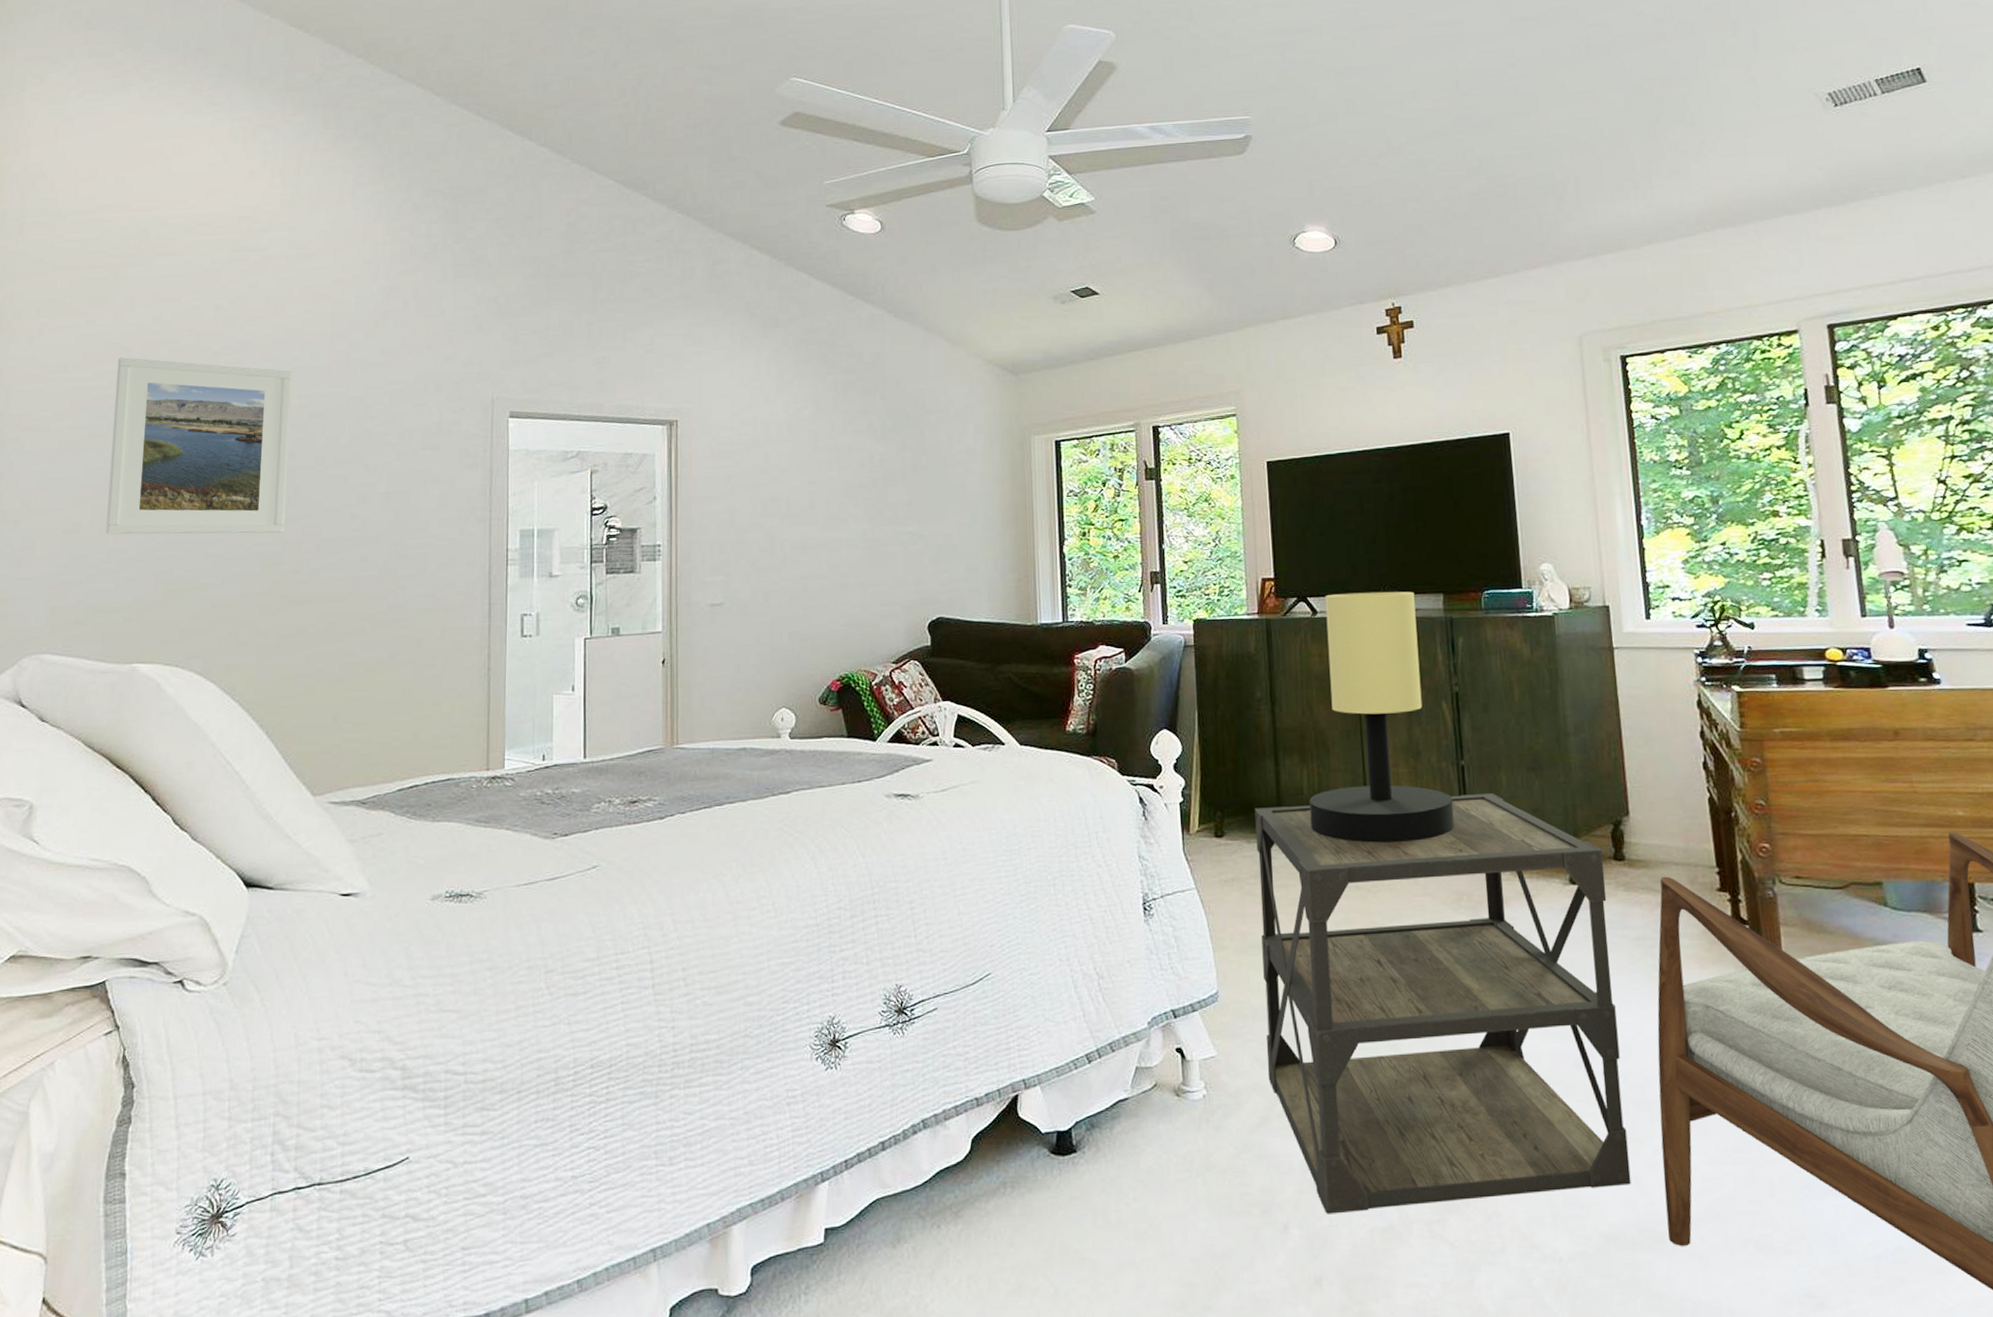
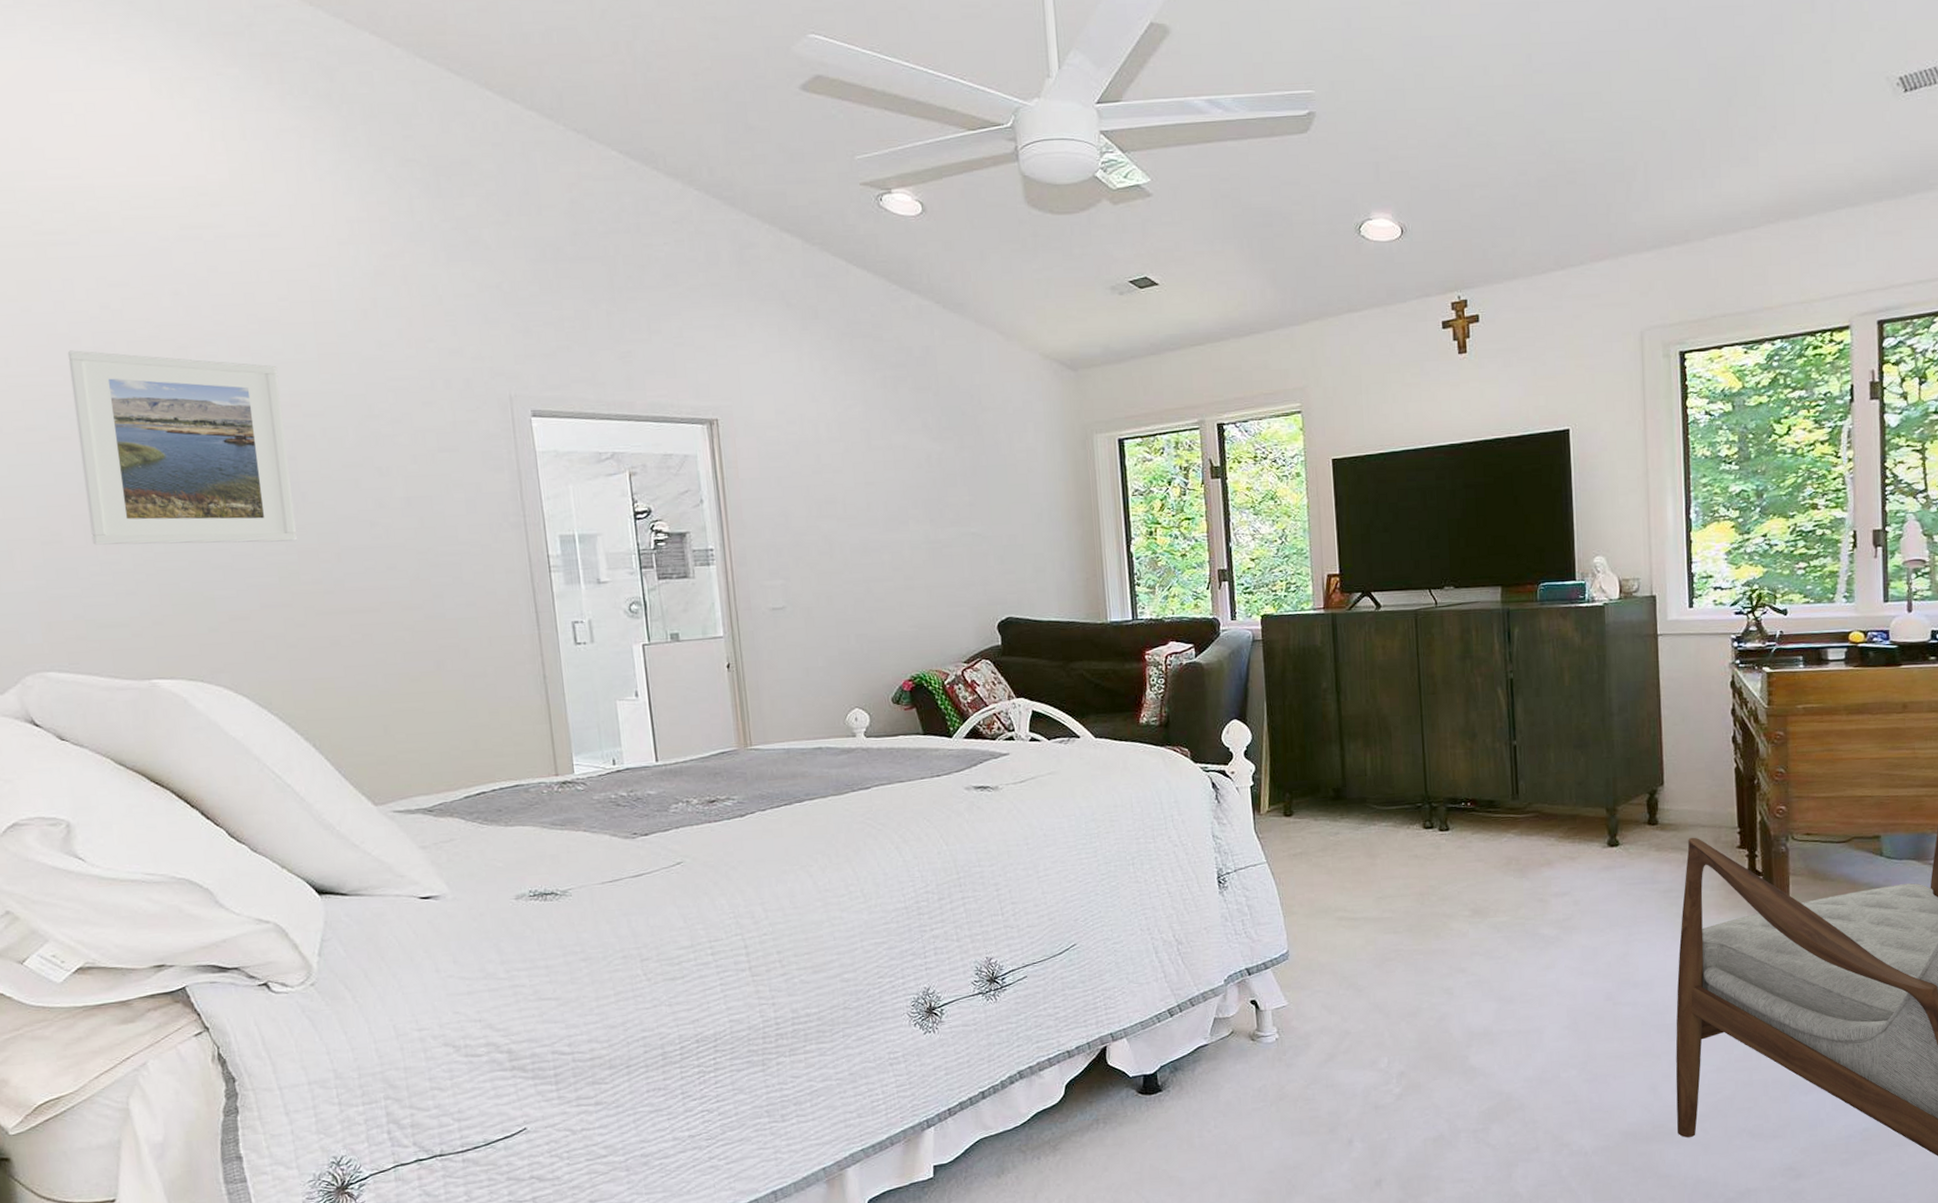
side table: present [1254,792,1631,1214] -> none [1321,768,1649,1130]
table lamp: present [1309,591,1455,843] -> none [1372,585,1506,817]

